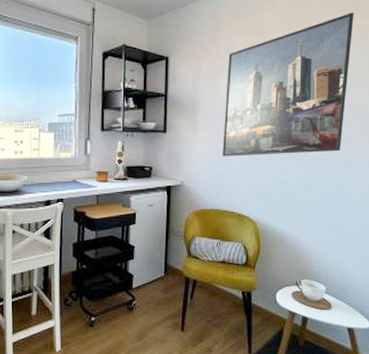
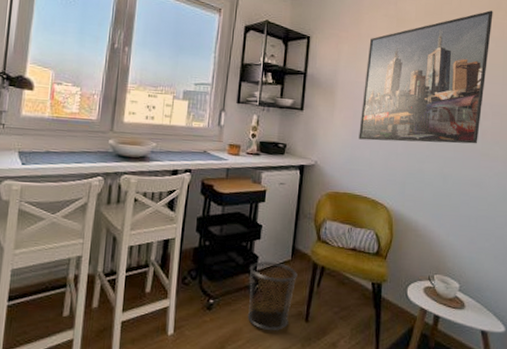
waste bin: none [126,279,171,342] -> present [247,261,298,332]

